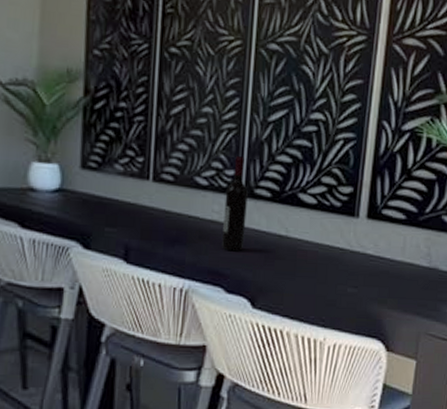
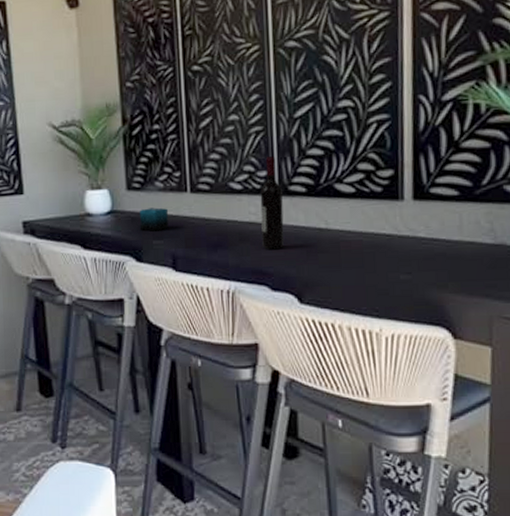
candle: none [92,191,127,218] -> present [140,207,169,232]

